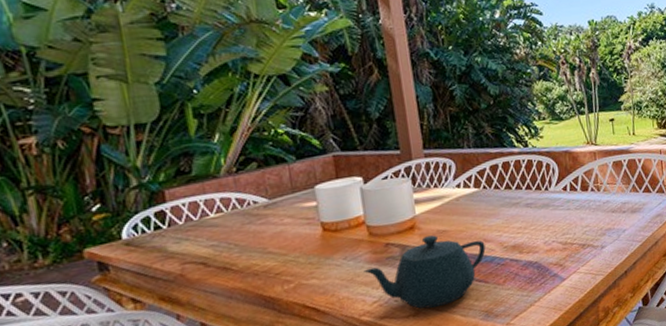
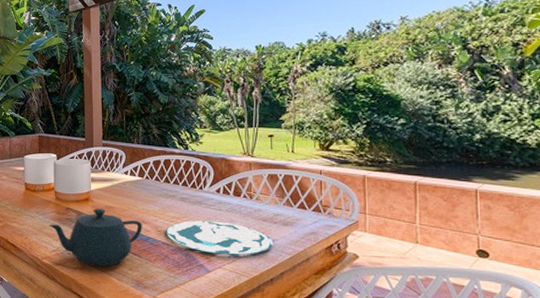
plate: none [512,221,624,260] -> present [165,220,273,255]

